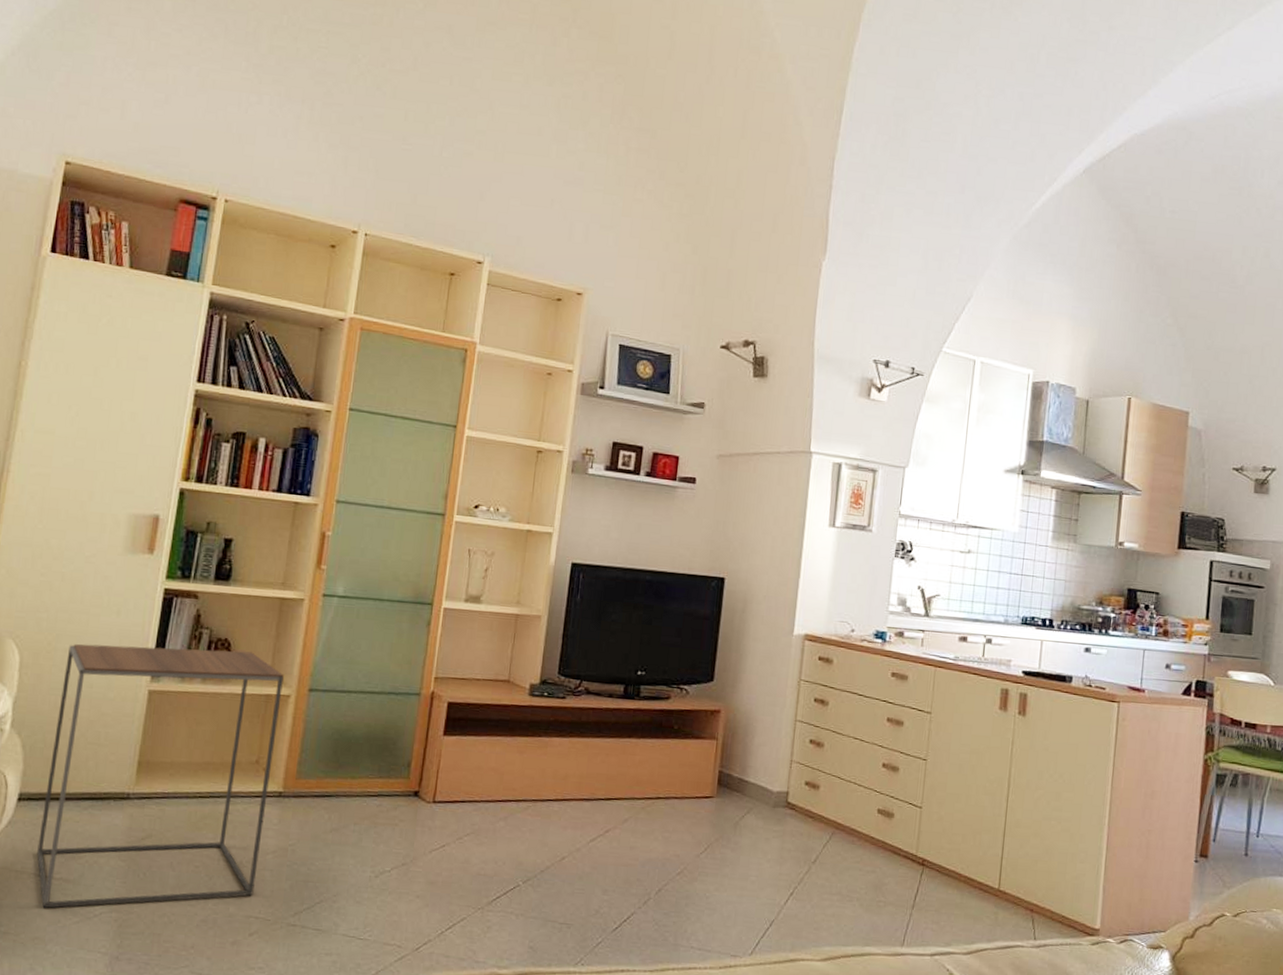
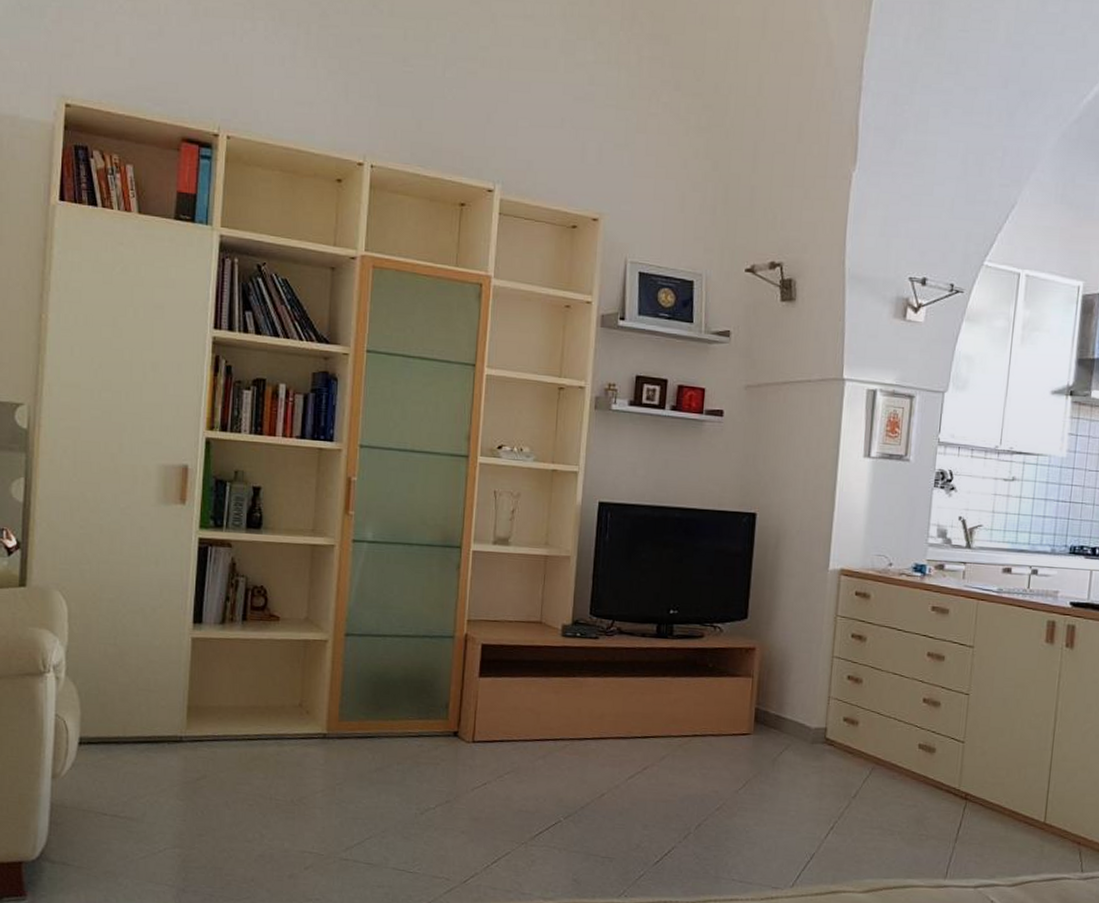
side table: present [37,644,284,908] -> none [101,594,320,844]

